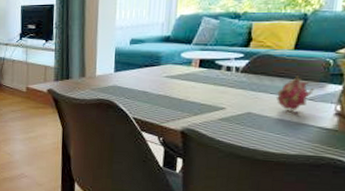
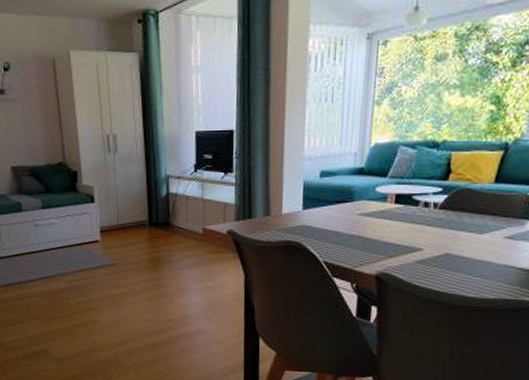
fruit: present [275,75,314,111] -> none [475,212,515,251]

